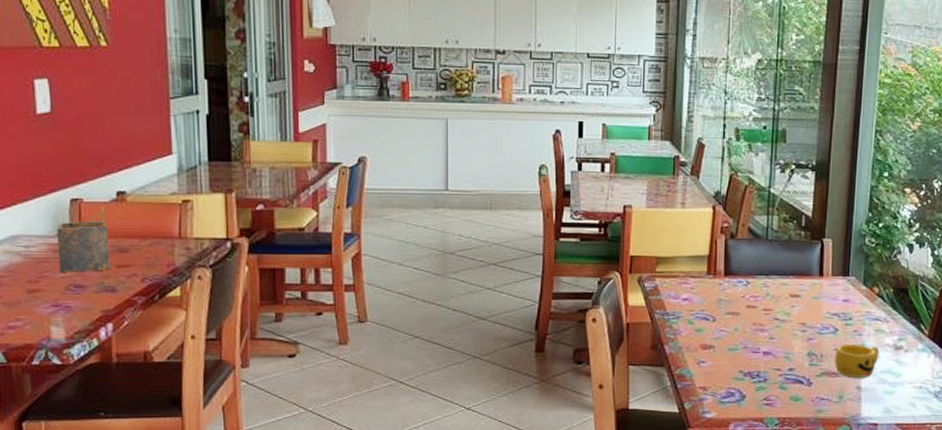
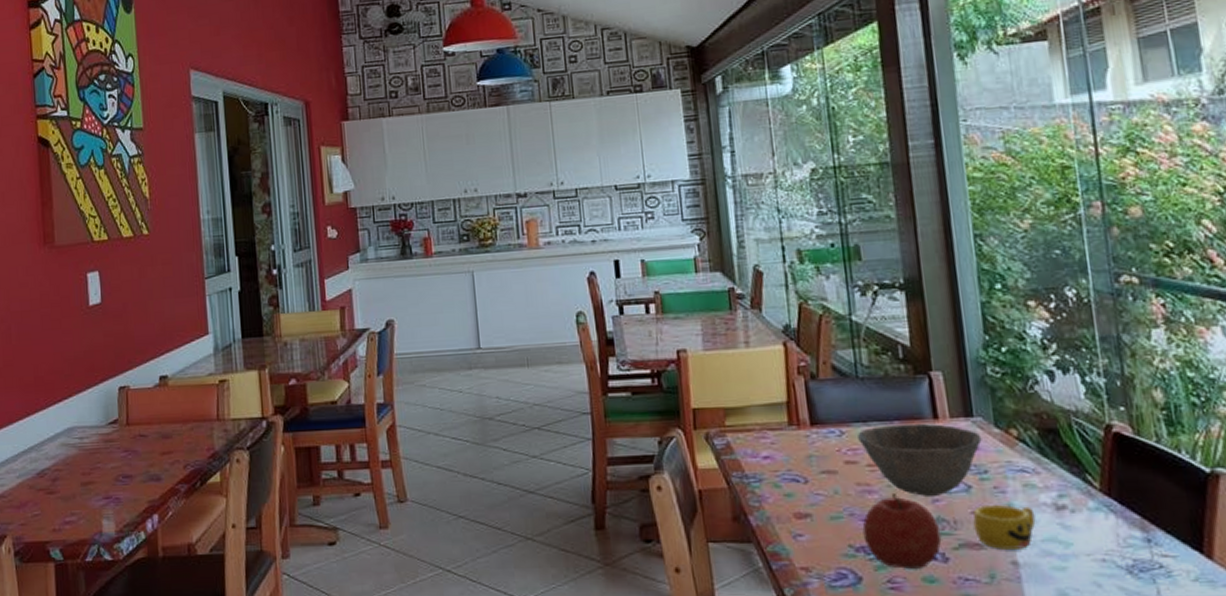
napkin holder: present [56,206,110,273] -> none [107,392,155,463]
fruit: none [751,333,810,390] -> present [862,494,942,569]
bowl: none [760,278,852,337] -> present [858,423,982,498]

